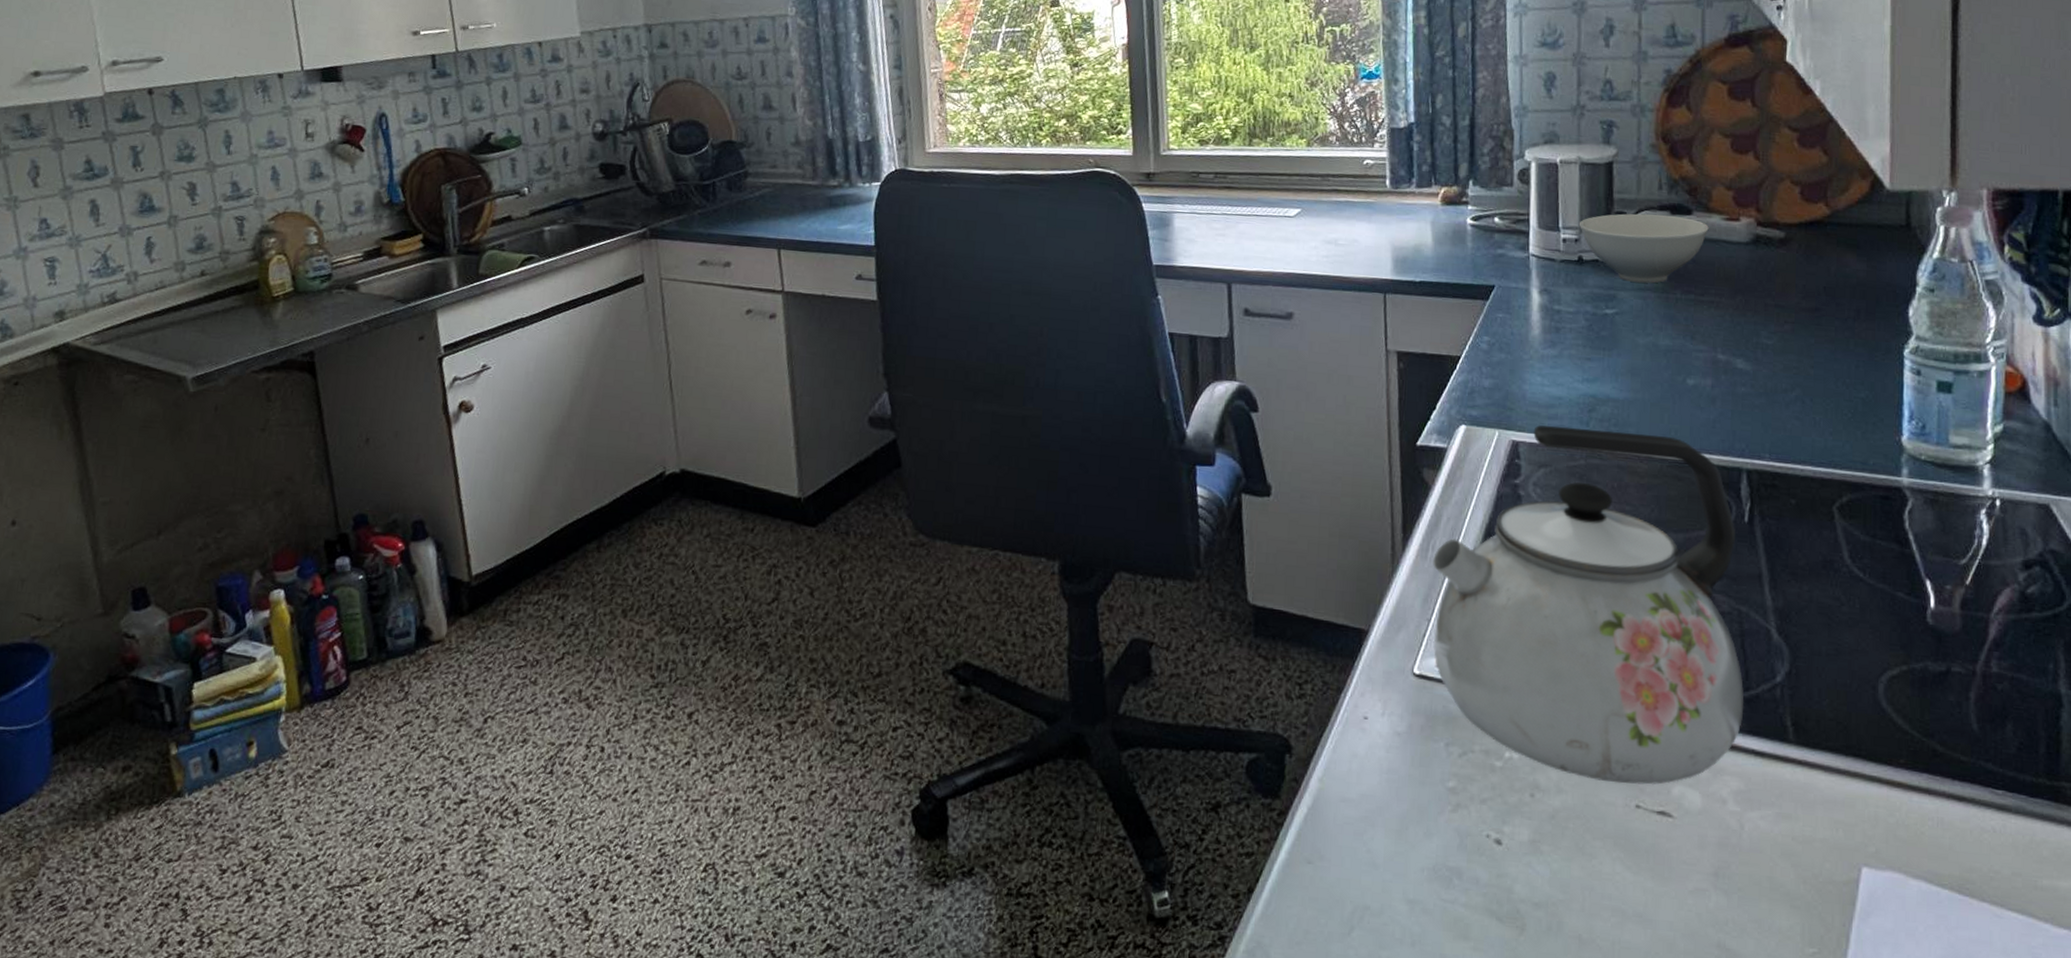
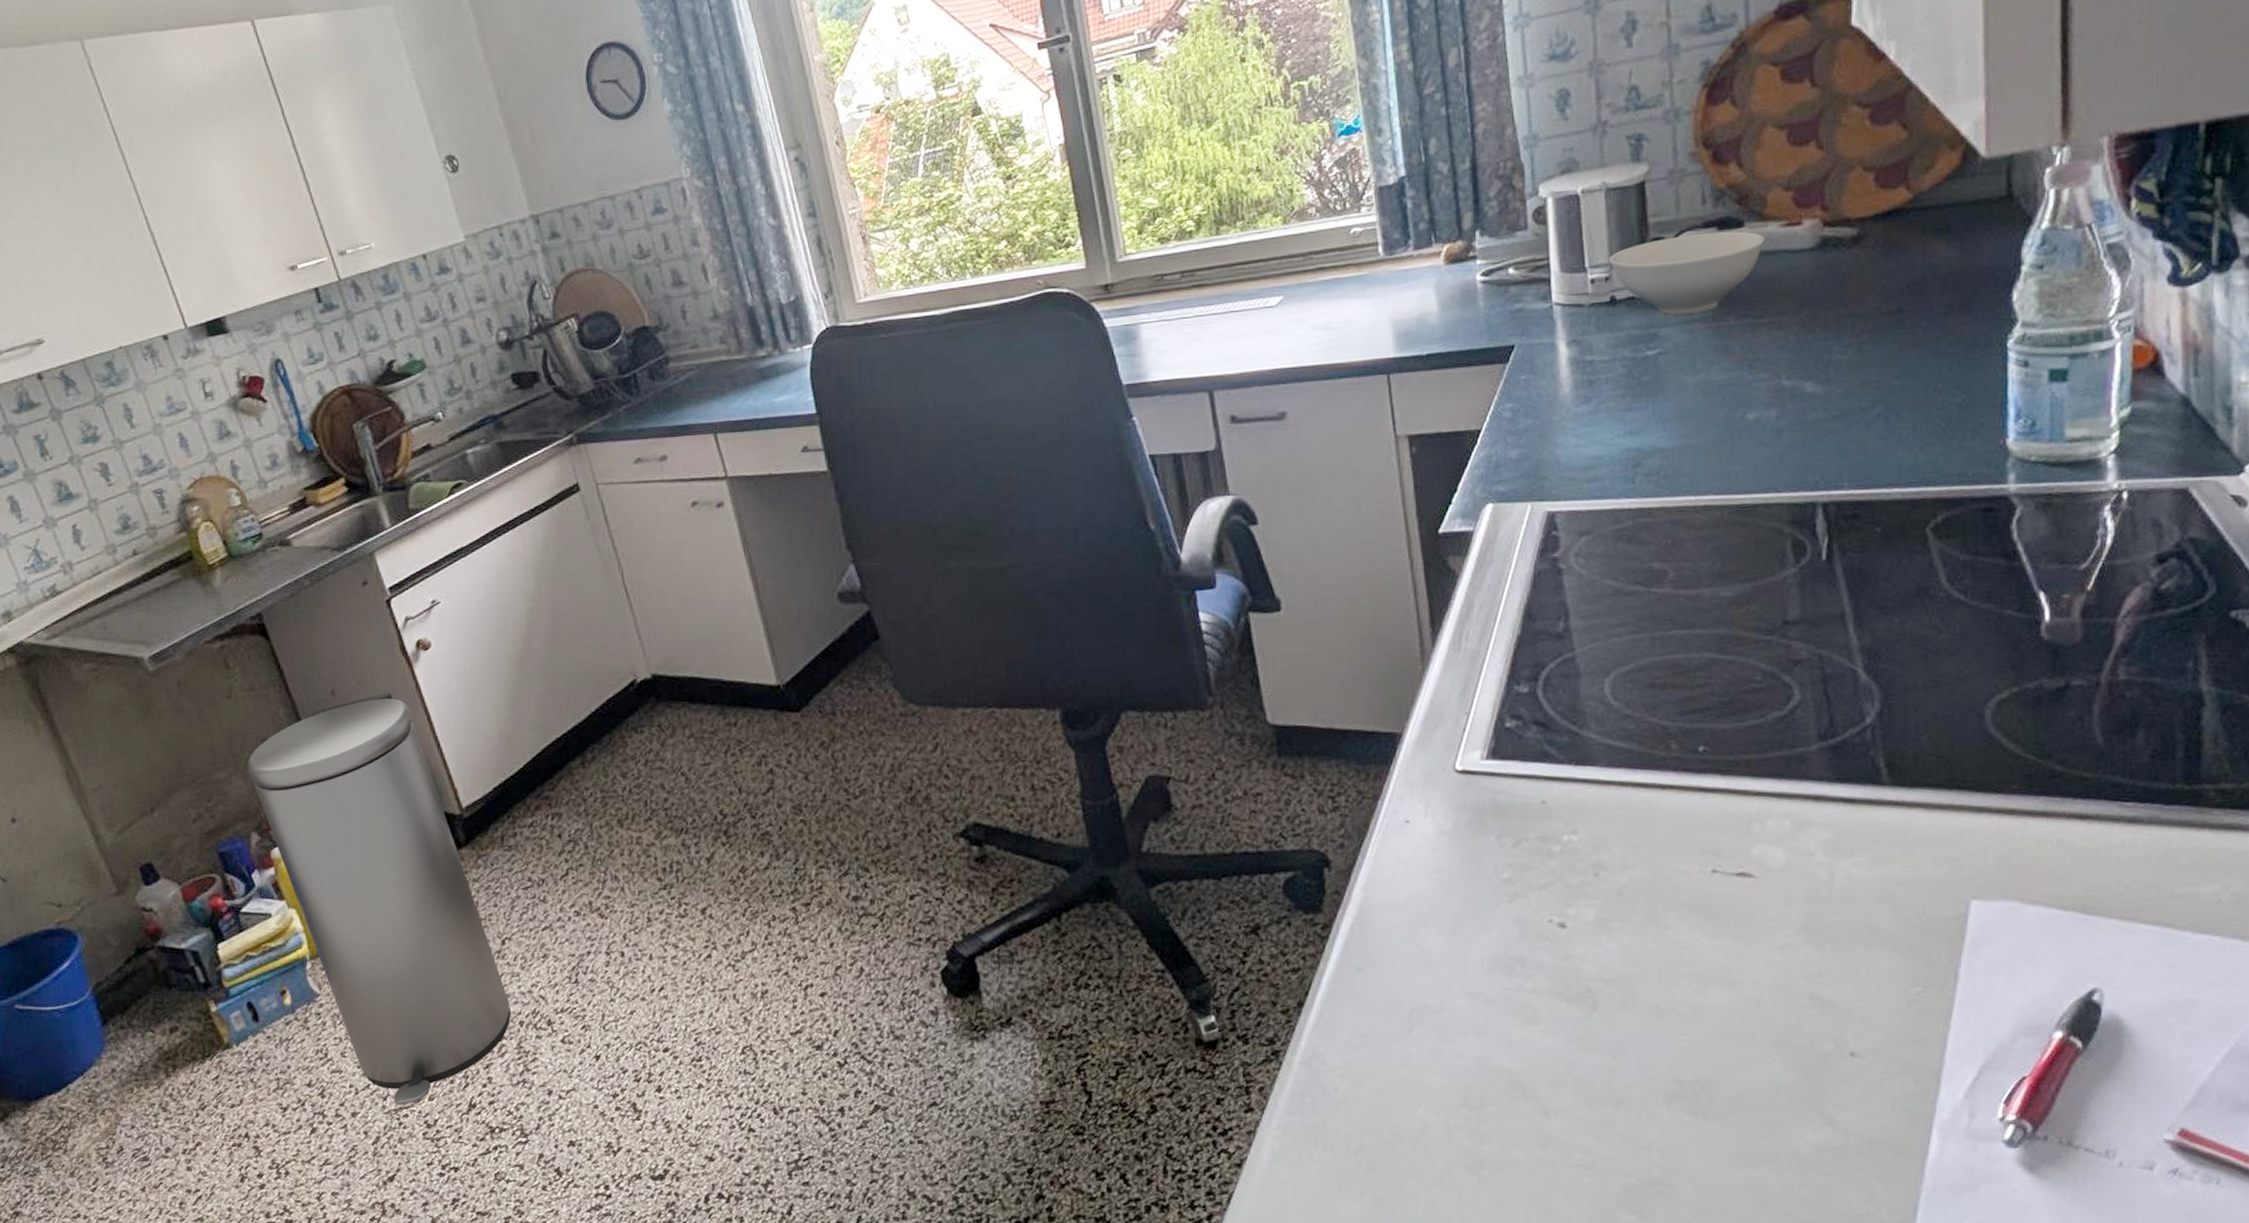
pedal bin: none [265,448,480,883] -> present [247,692,511,1105]
kettle: present [1433,424,1745,785] -> none [1467,479,1830,851]

